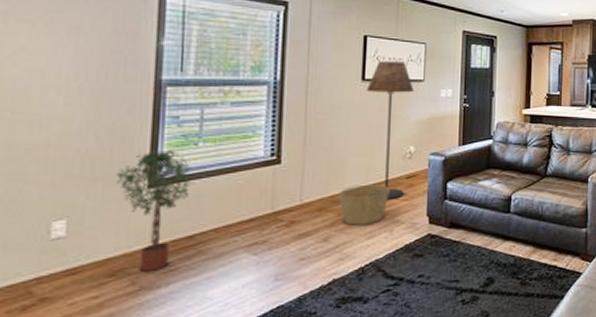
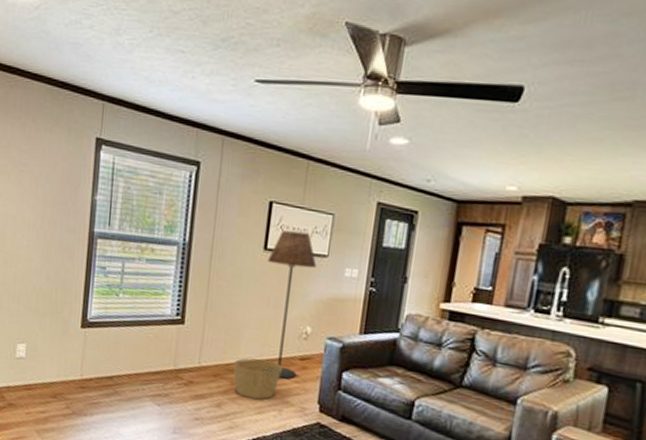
potted tree: present [115,149,195,272] -> none [59,295,115,401]

